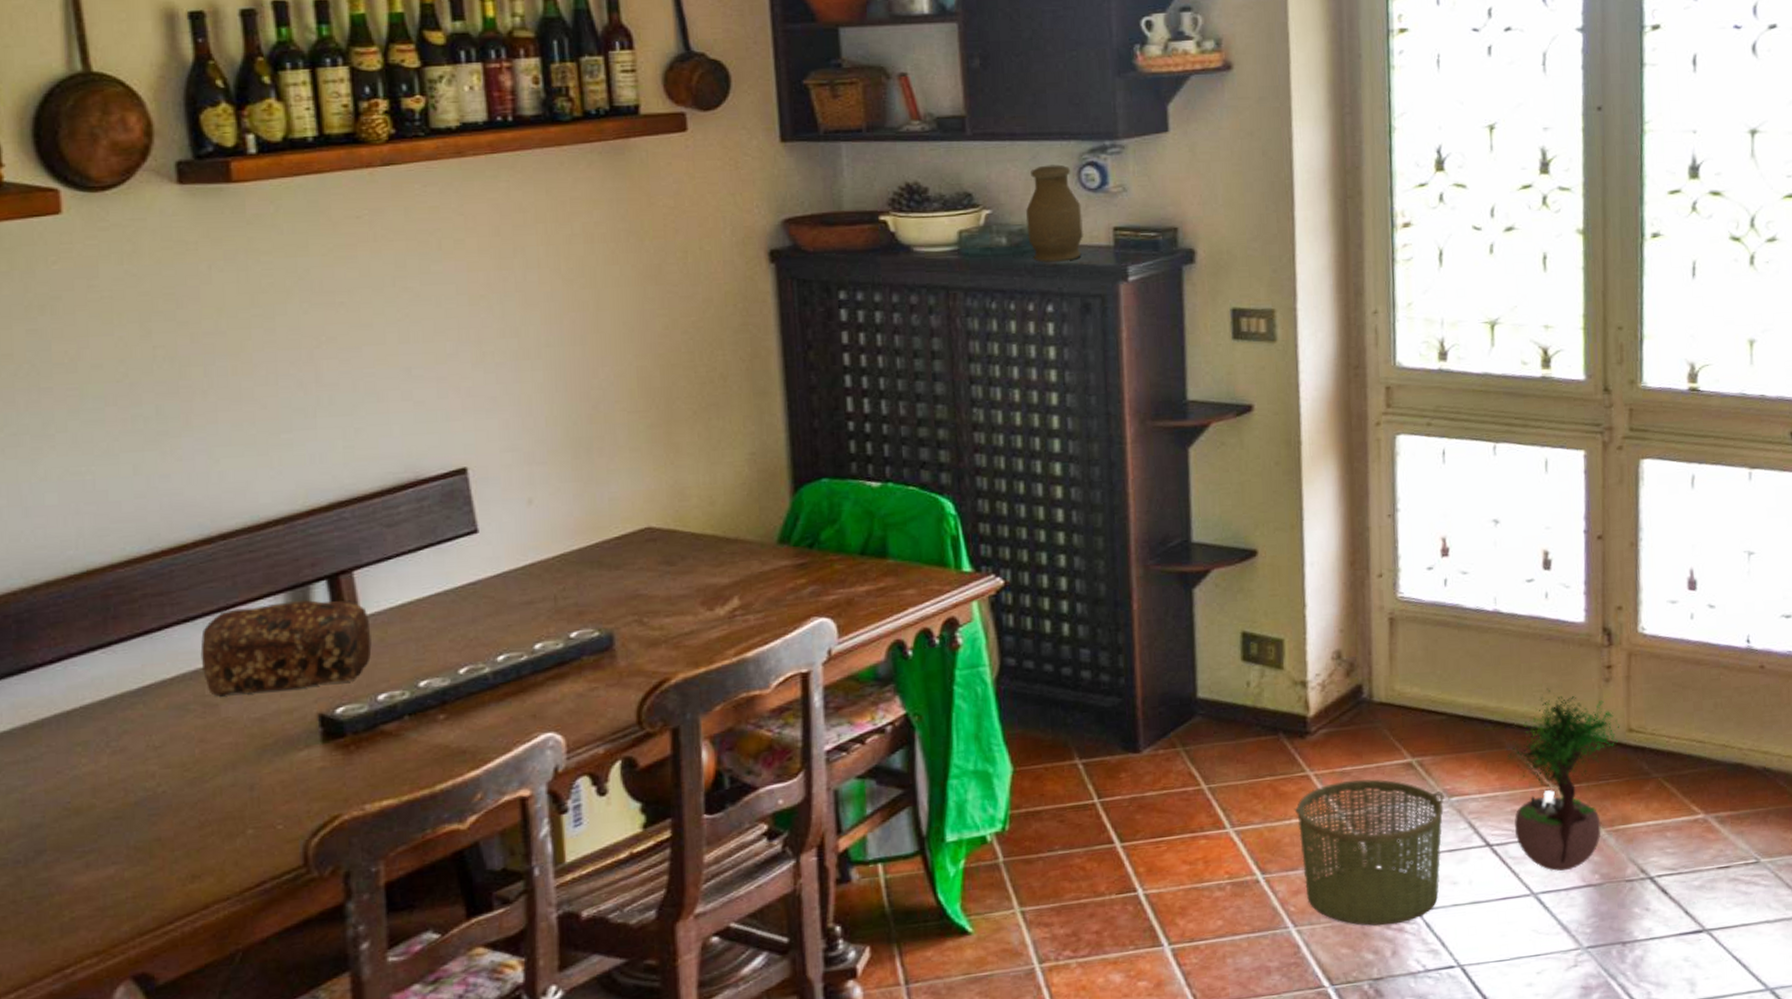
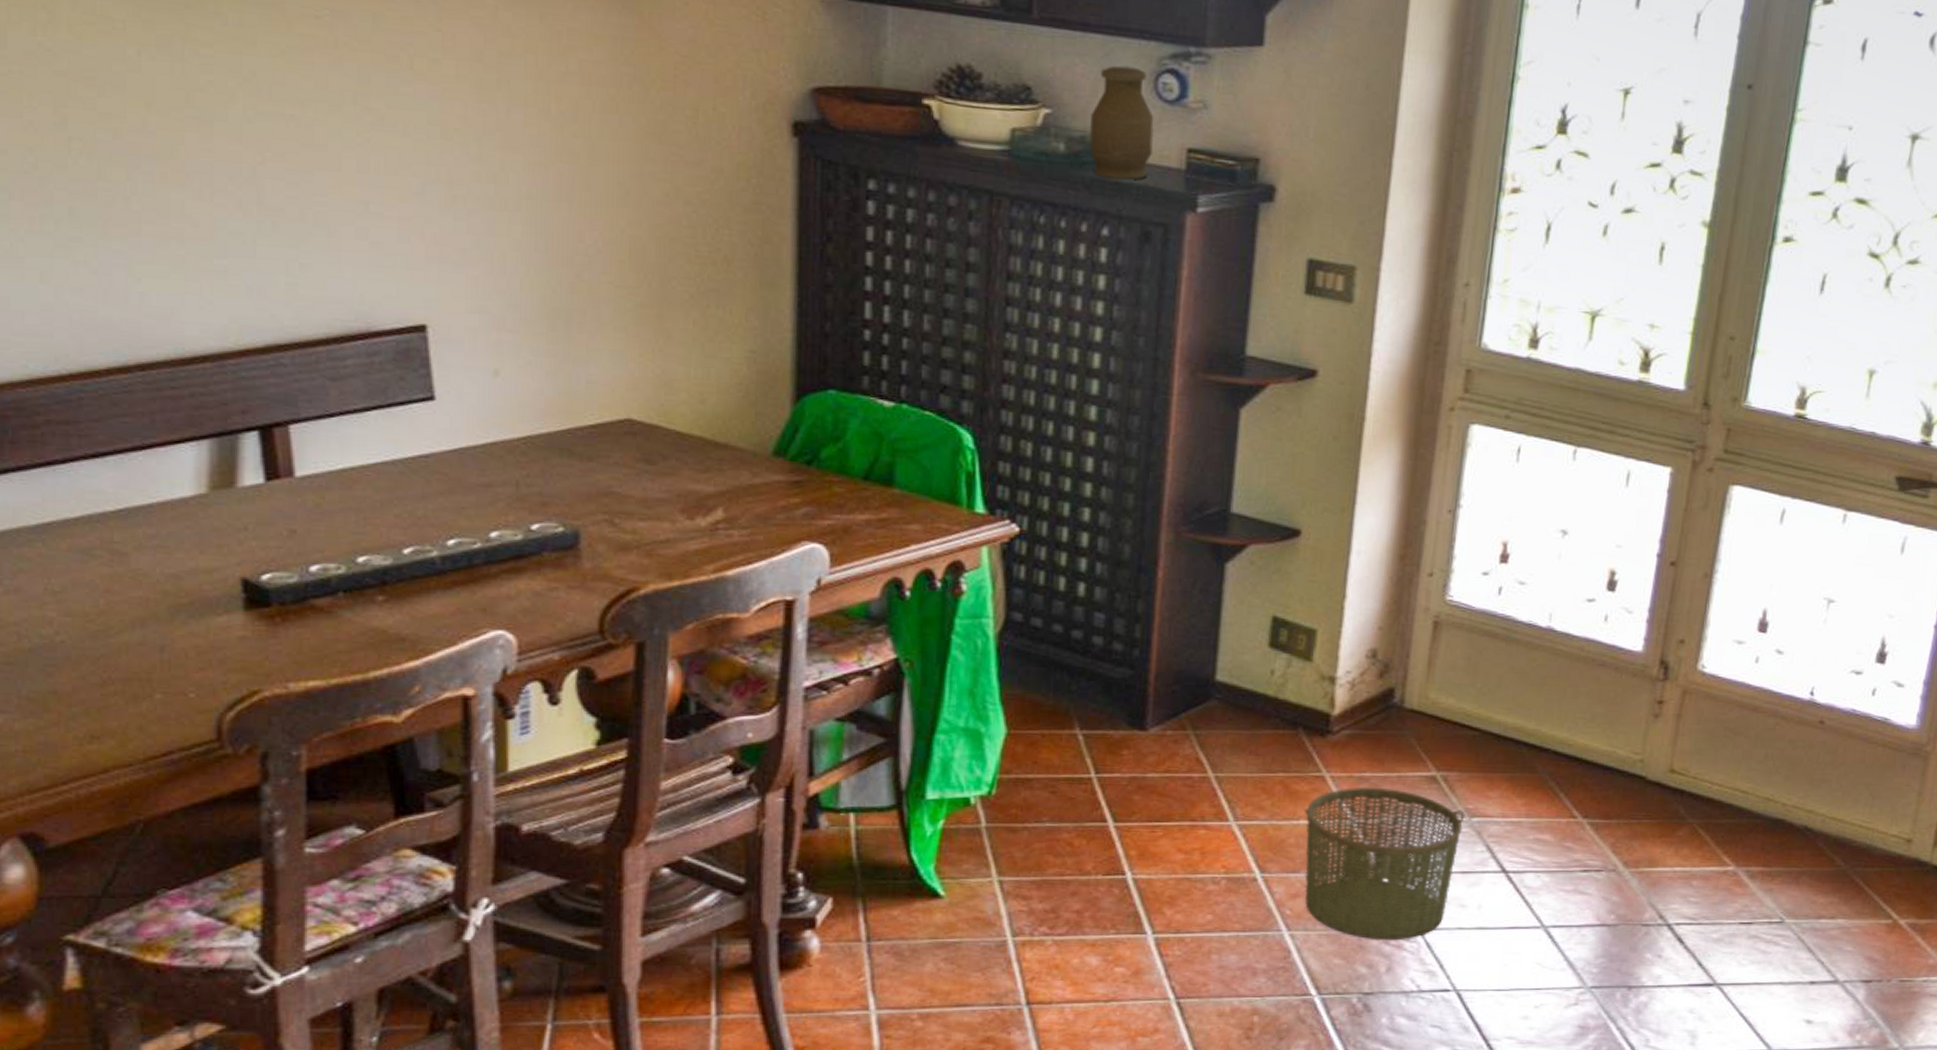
bread loaf: present [200,600,372,697] -> none [110,449,306,548]
potted tree: present [1508,688,1620,871] -> none [1533,716,1662,906]

